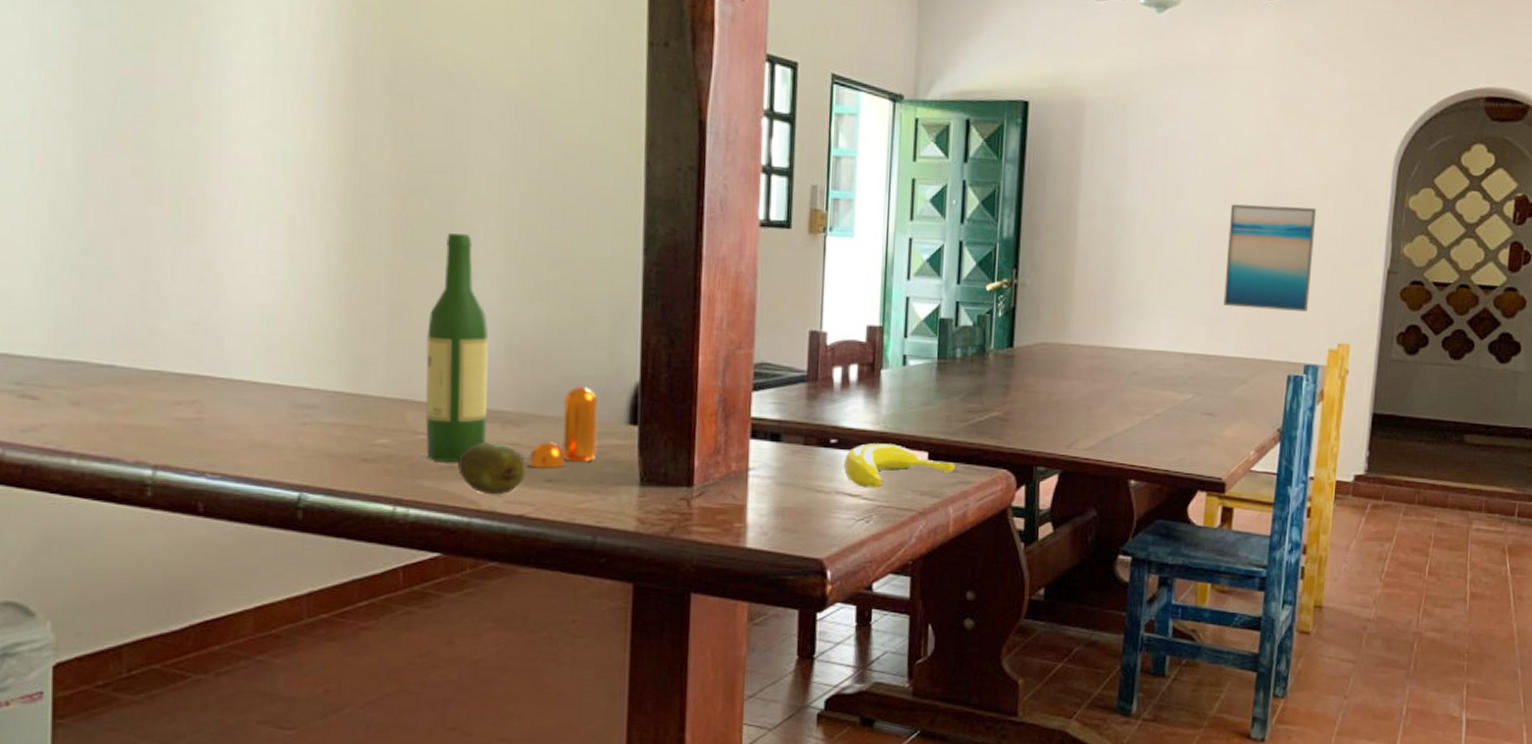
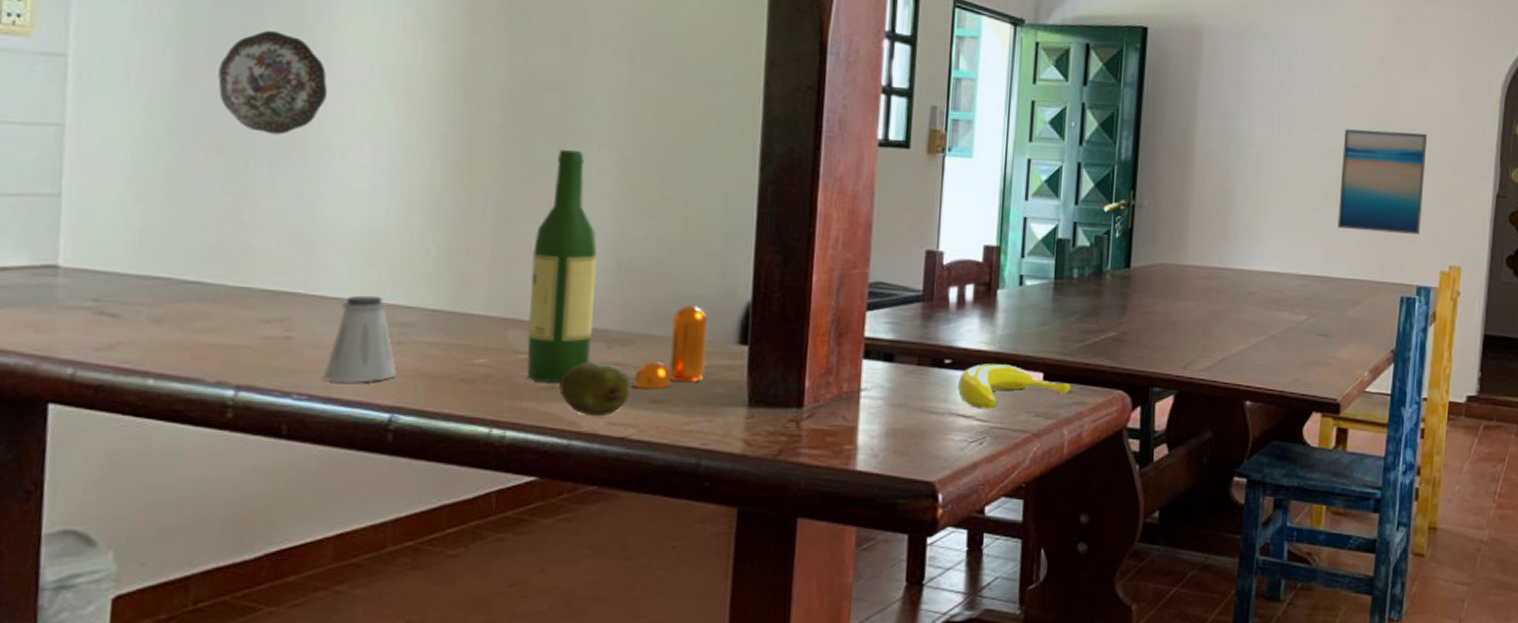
decorative plate: none [117,117,223,221] -> present [218,30,328,135]
saltshaker: none [234,378,303,463] -> present [323,295,397,383]

